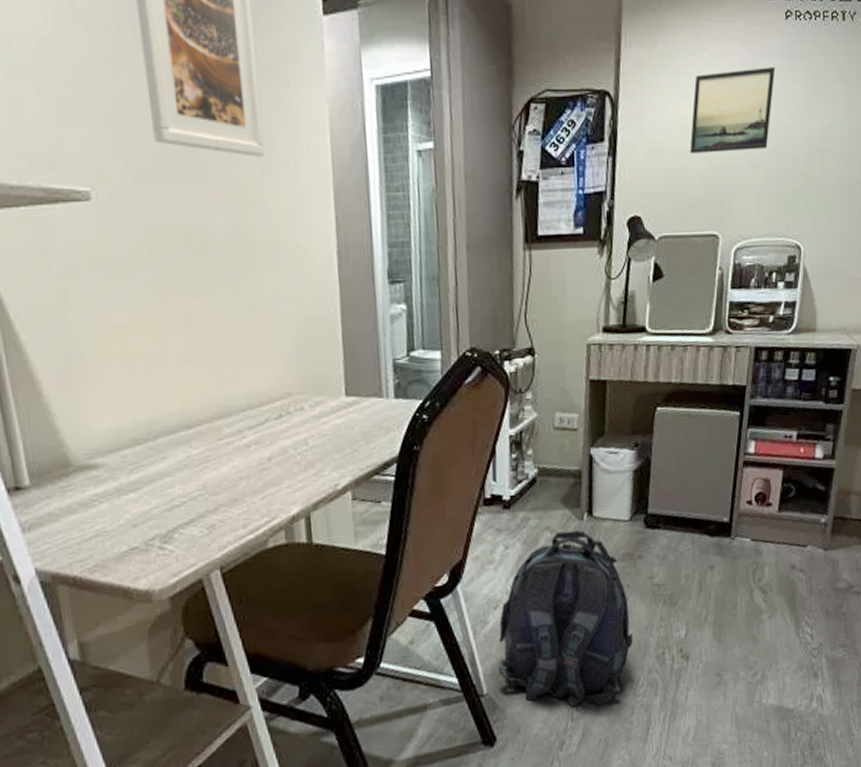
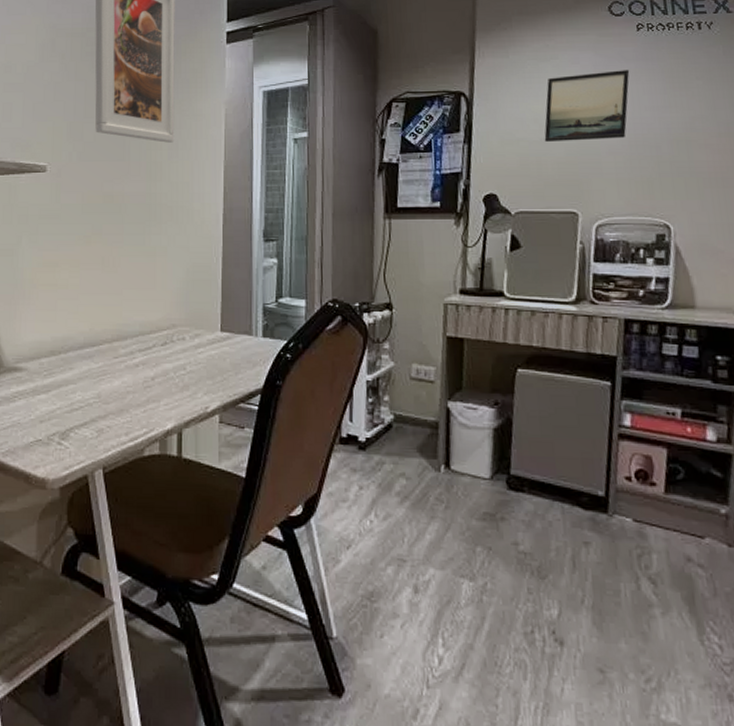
backpack: present [498,530,633,708] -> none [349,481,496,677]

